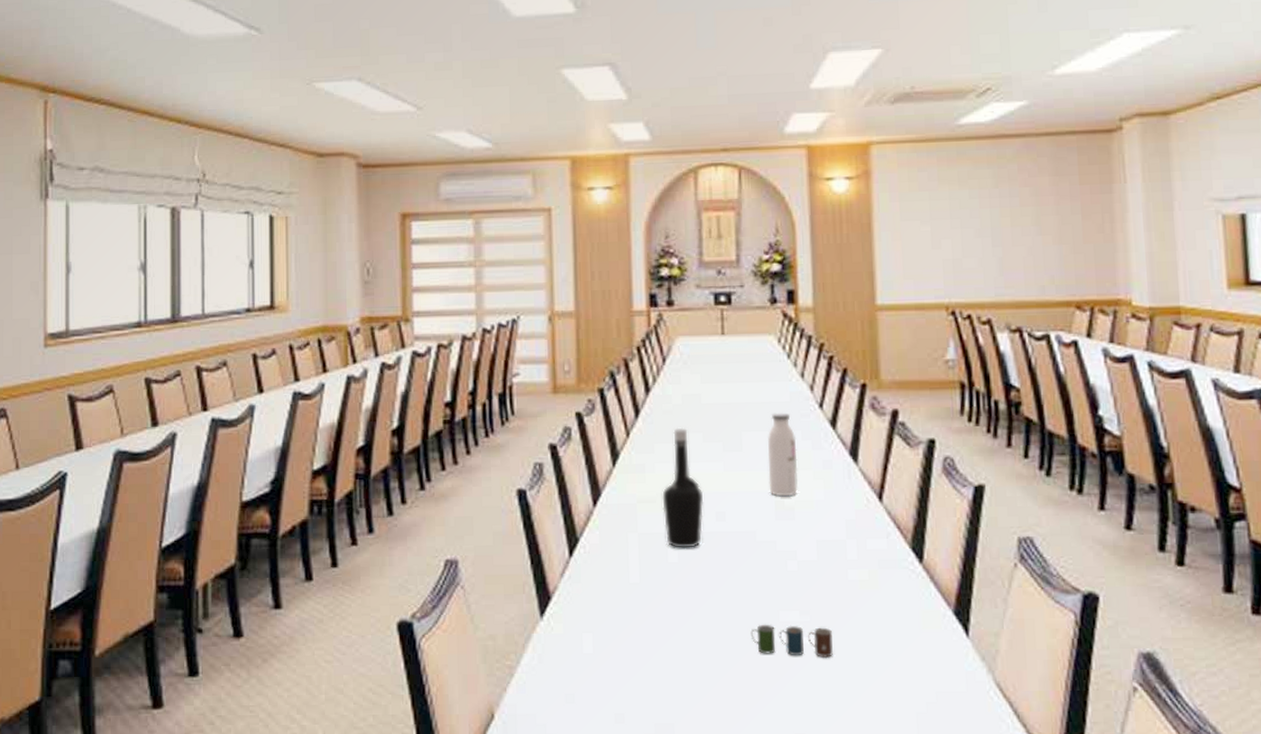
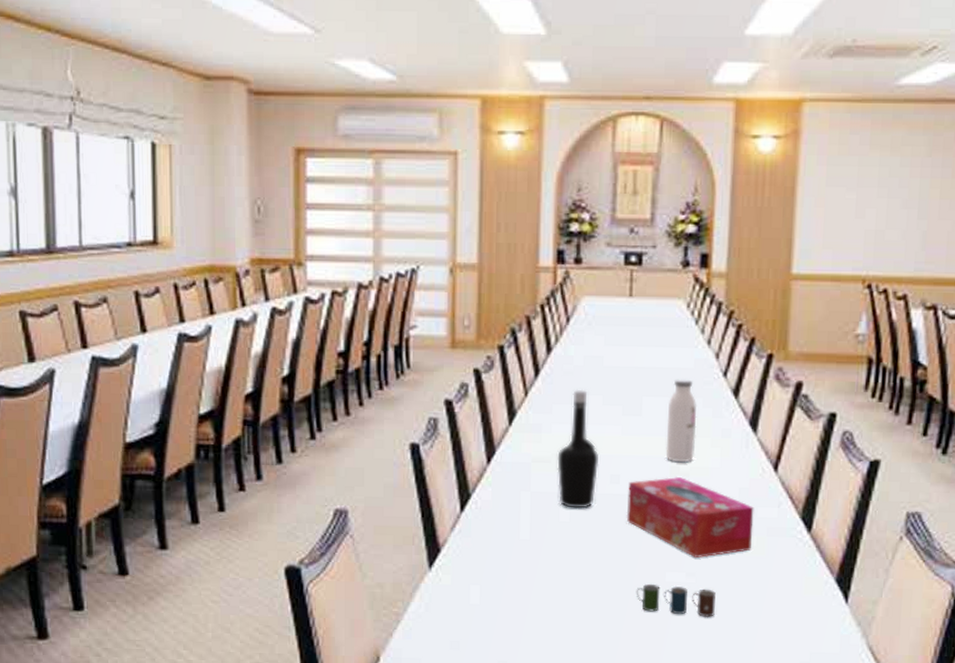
tissue box: none [734,510,864,594] -> present [626,476,754,558]

